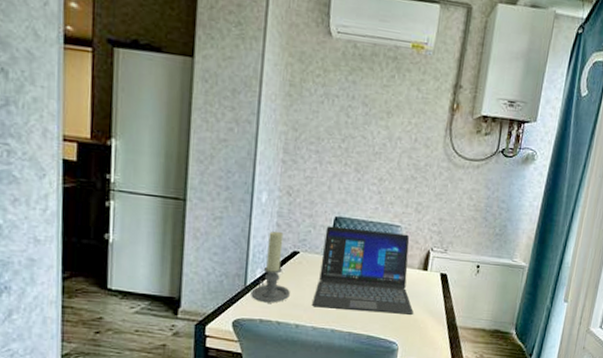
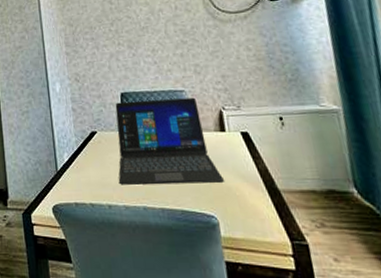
candle holder: present [251,230,290,303] -> none [62,115,97,186]

